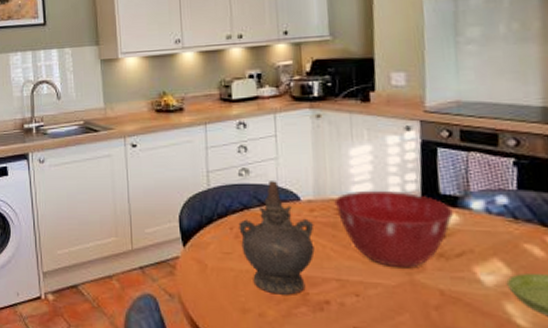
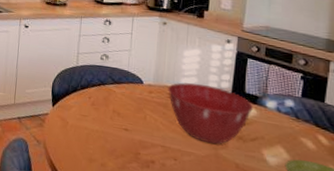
ceremonial vessel: present [238,181,315,295] -> none [95,66,151,153]

